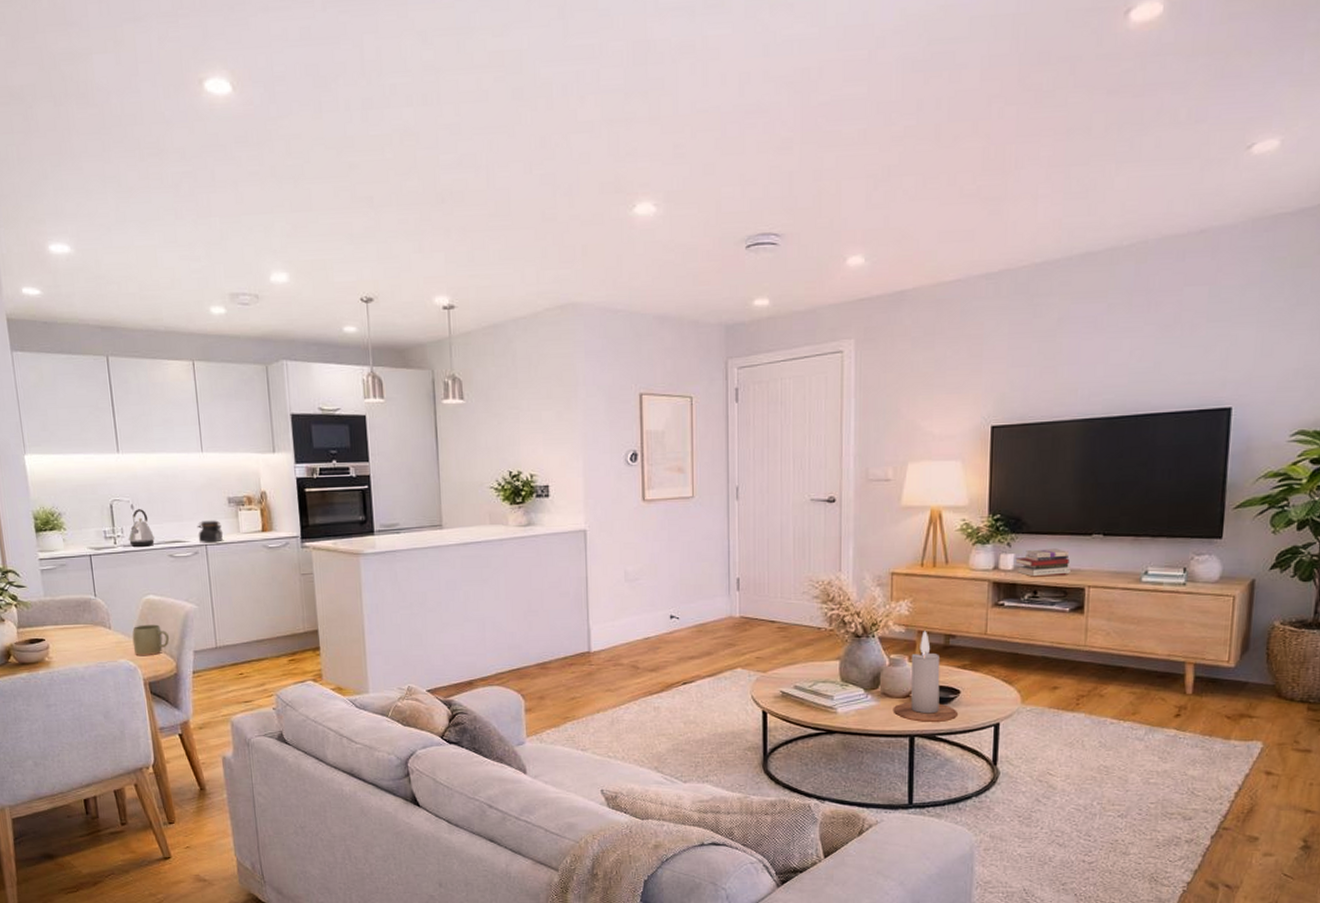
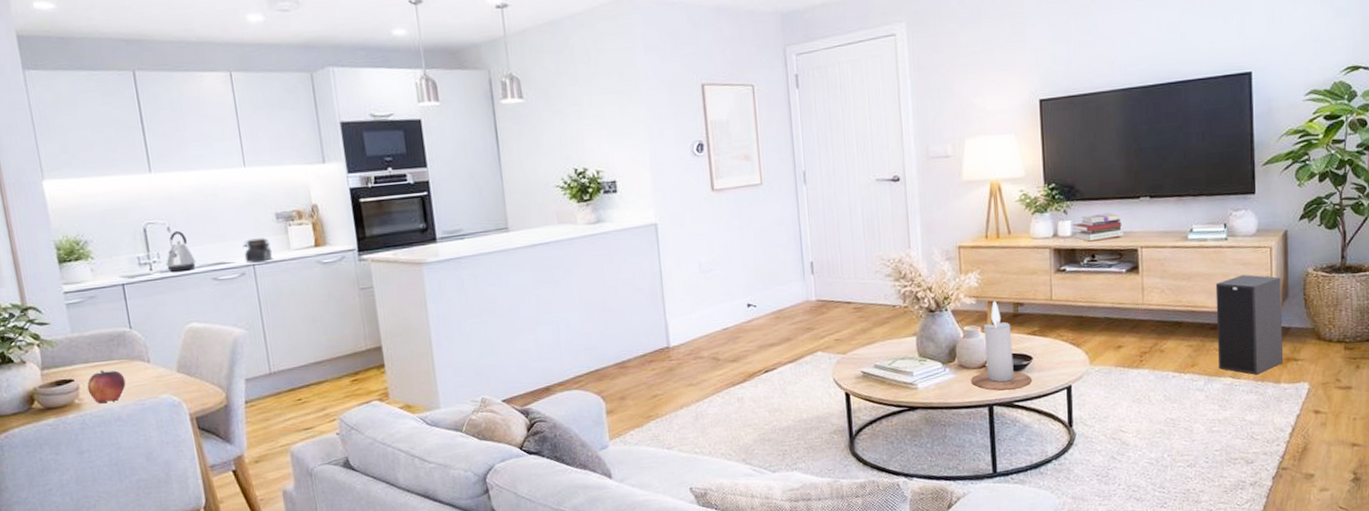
fruit: none [56,633,90,663] -> present [87,370,126,404]
mug: present [132,624,170,655] -> none [174,353,218,389]
speaker: none [1163,623,1242,729] -> present [1215,275,1283,375]

